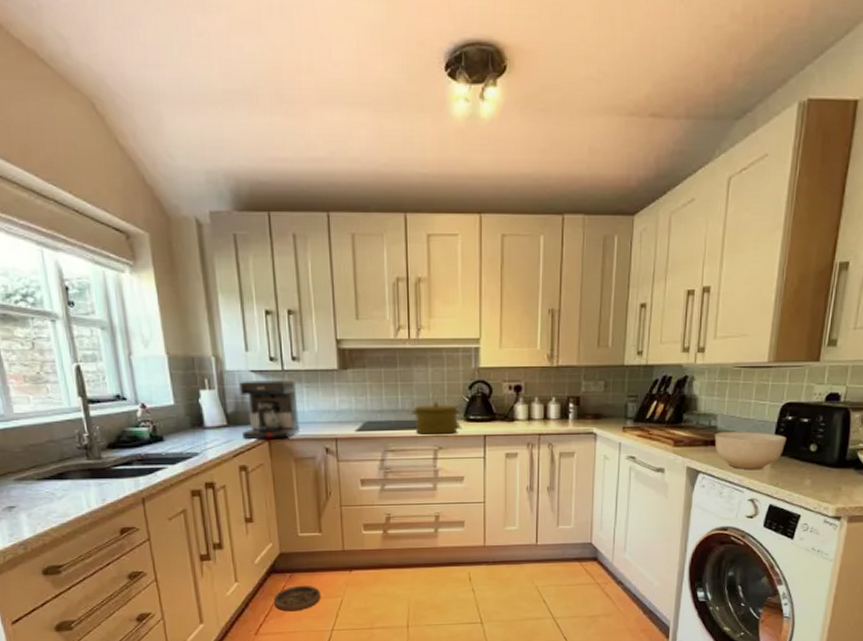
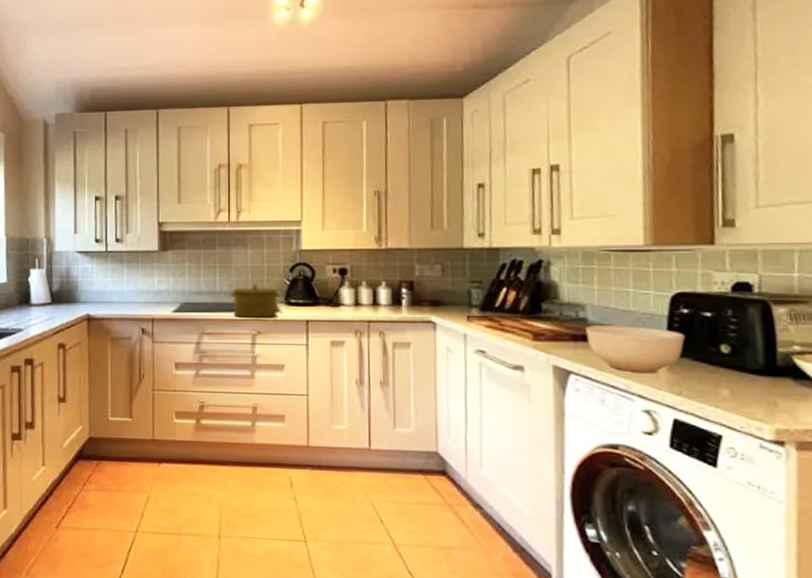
coffee maker: present [239,380,301,440] -> none [64,261,119,318]
pet bowl: present [273,585,320,612] -> none [78,475,126,505]

